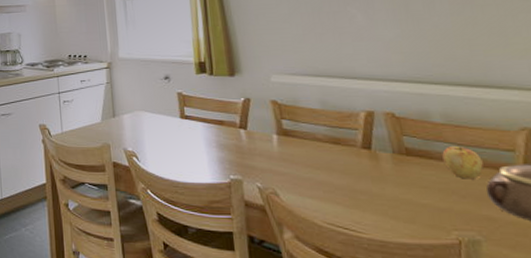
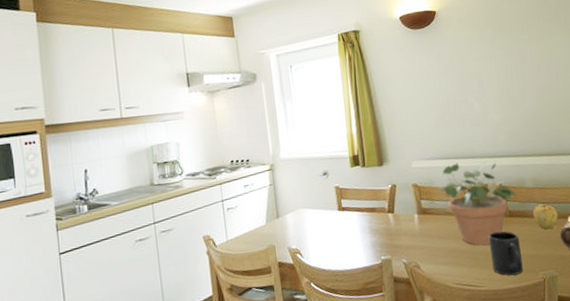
potted plant: none [306,82,419,185] -> present [439,162,518,246]
mug: none [373,170,426,228] -> present [488,231,523,276]

